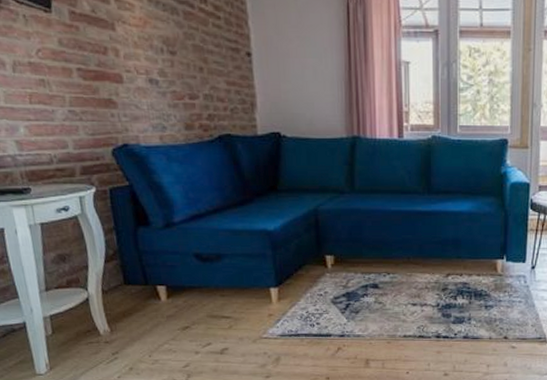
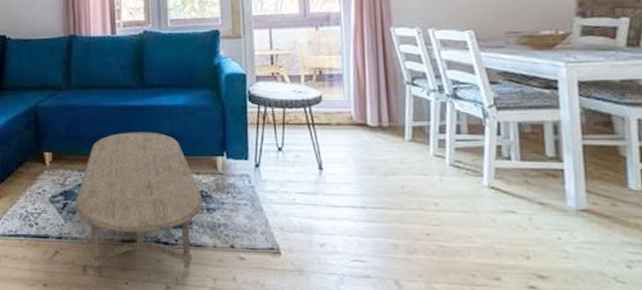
coffee table: none [358,236,482,365] -> present [75,132,203,272]

